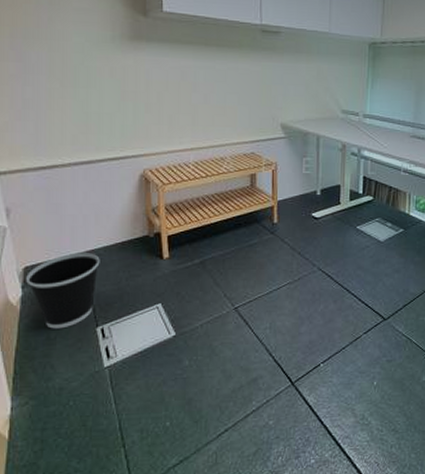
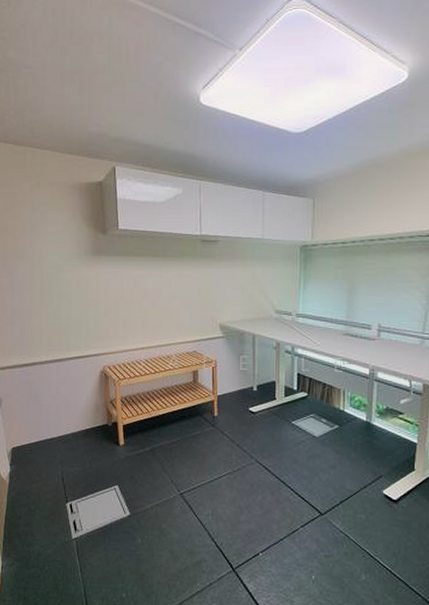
wastebasket: present [26,253,100,329] -> none [13,437,69,502]

